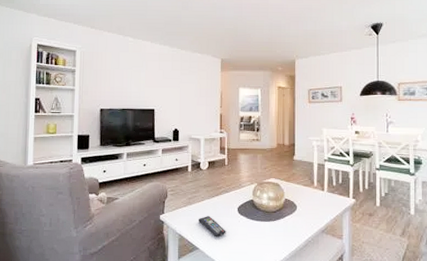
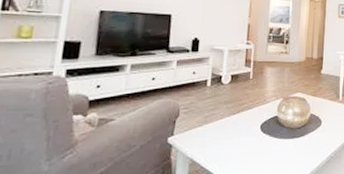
remote control: present [199,216,226,237] -> none [215,136,246,158]

